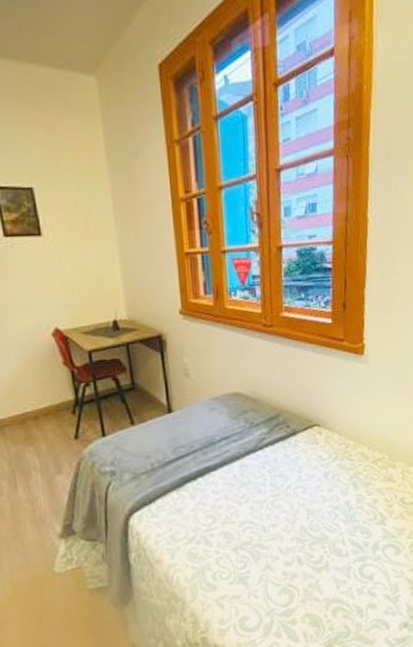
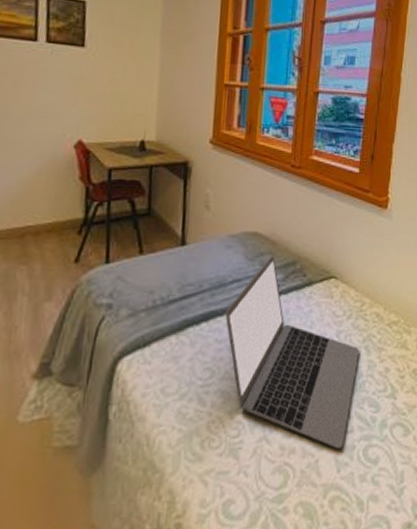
laptop: none [219,411,348,571] -> present [225,254,359,450]

